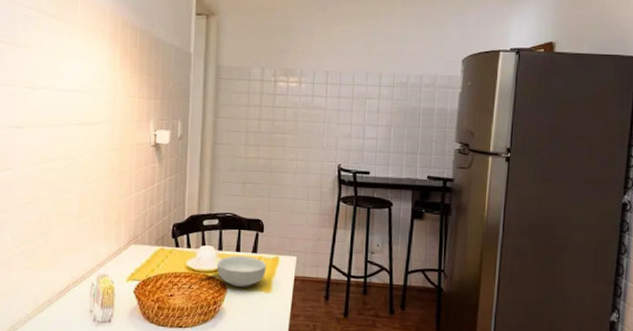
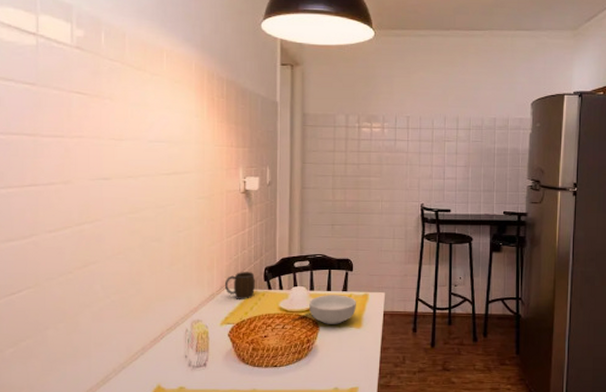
mug: none [131,227,163,256] -> present [224,272,255,299]

